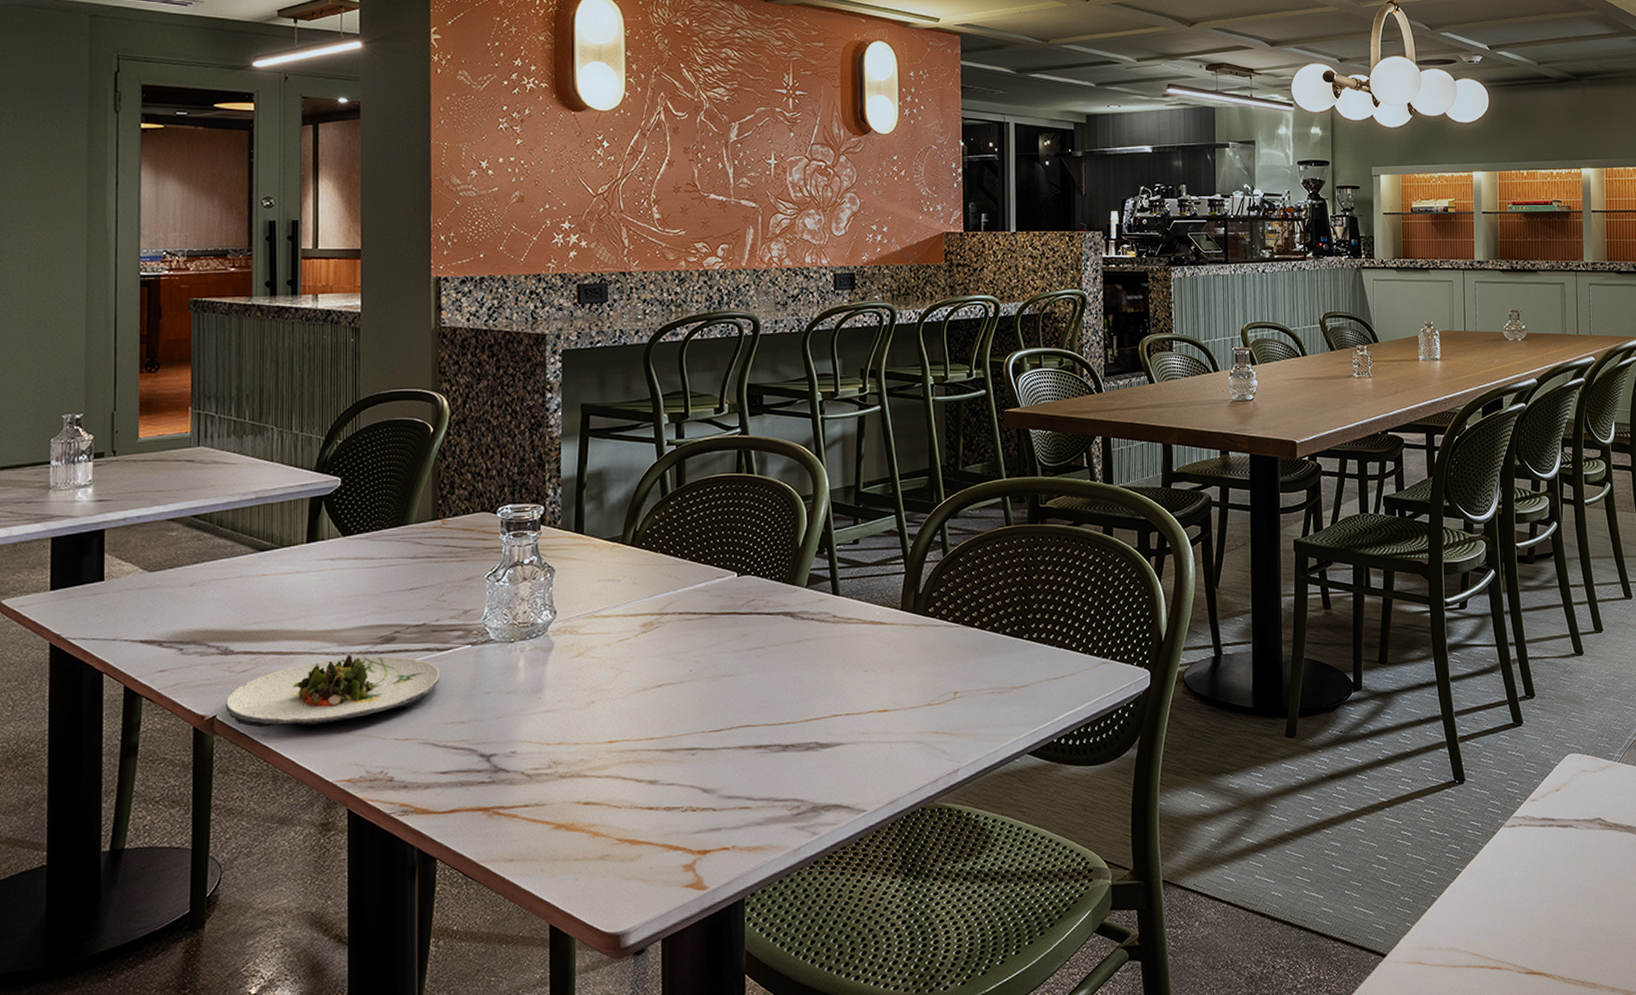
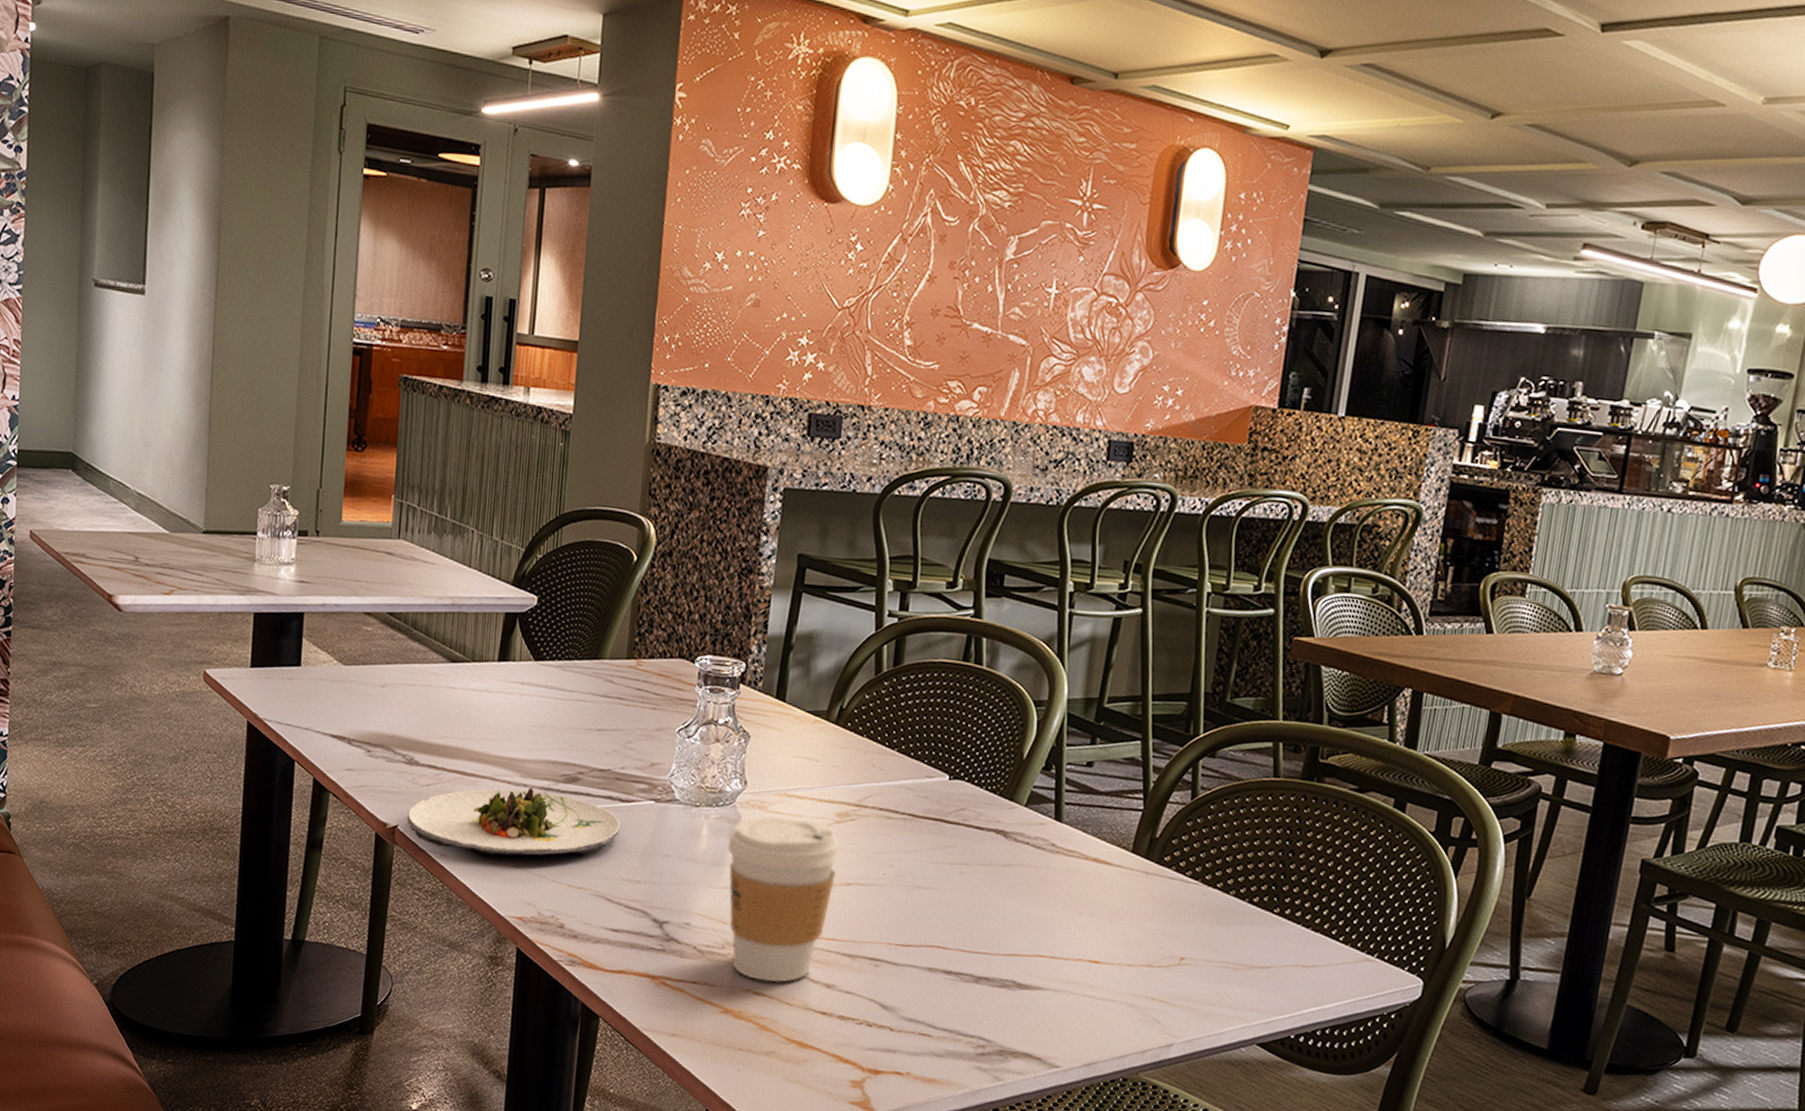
coffee cup: none [544,634,648,791] -> present [727,817,840,983]

